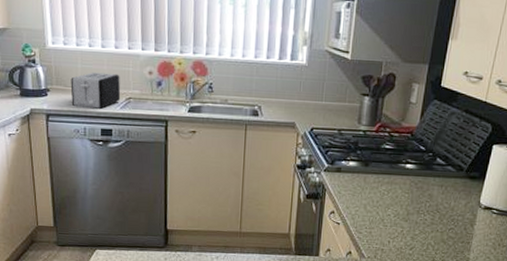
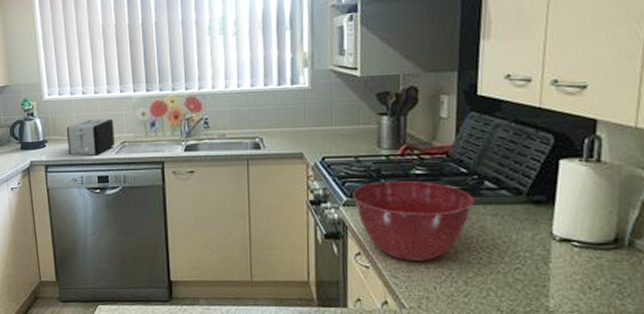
mixing bowl: none [333,152,427,221] -> present [352,181,474,261]

